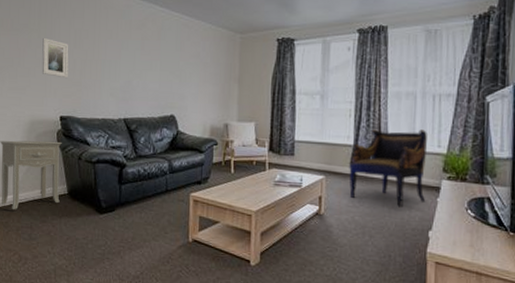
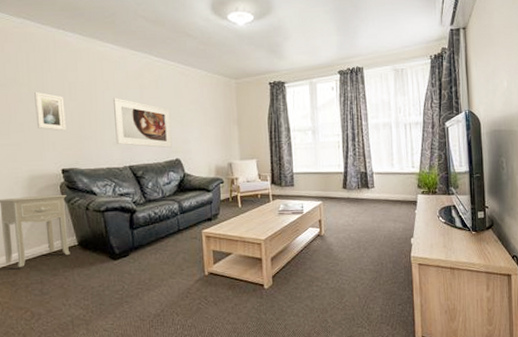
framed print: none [113,47,170,103] -> present [112,98,172,148]
armchair: present [349,129,427,208] -> none [342,154,407,222]

